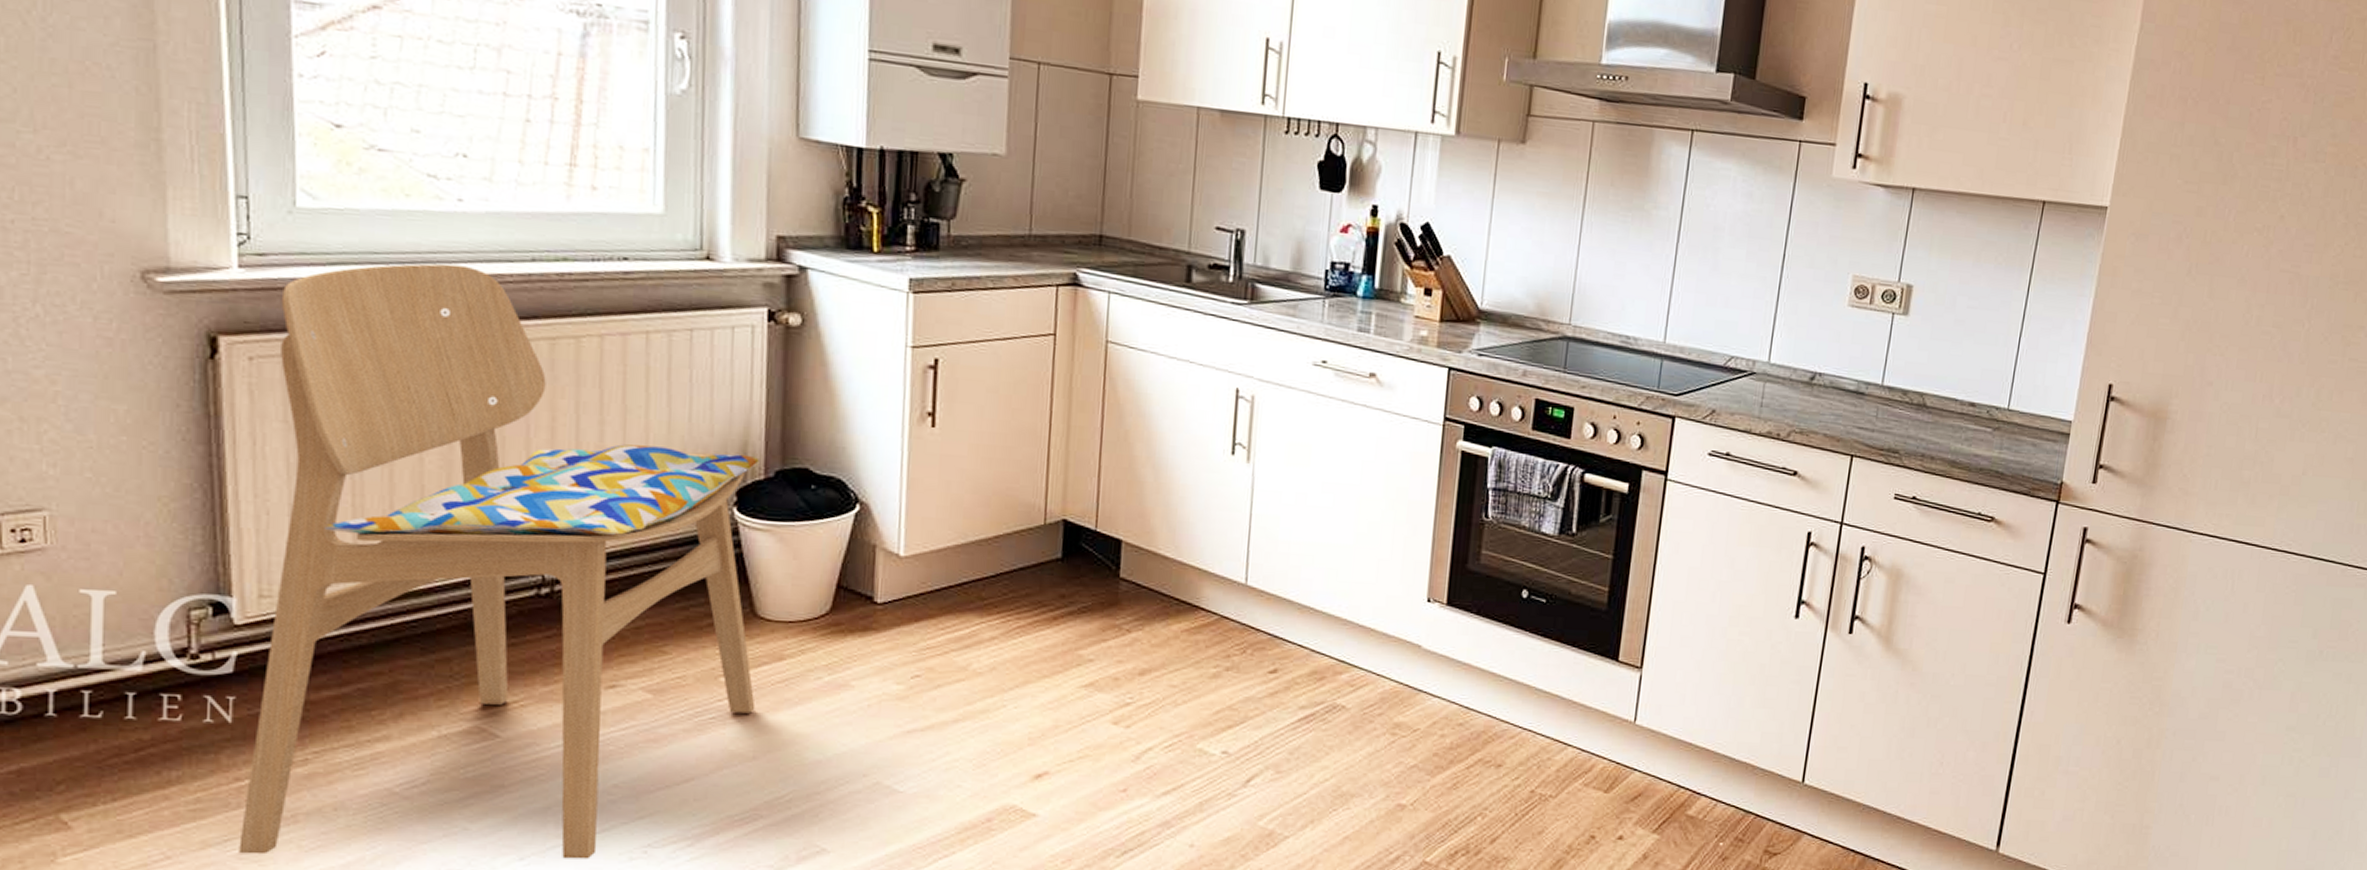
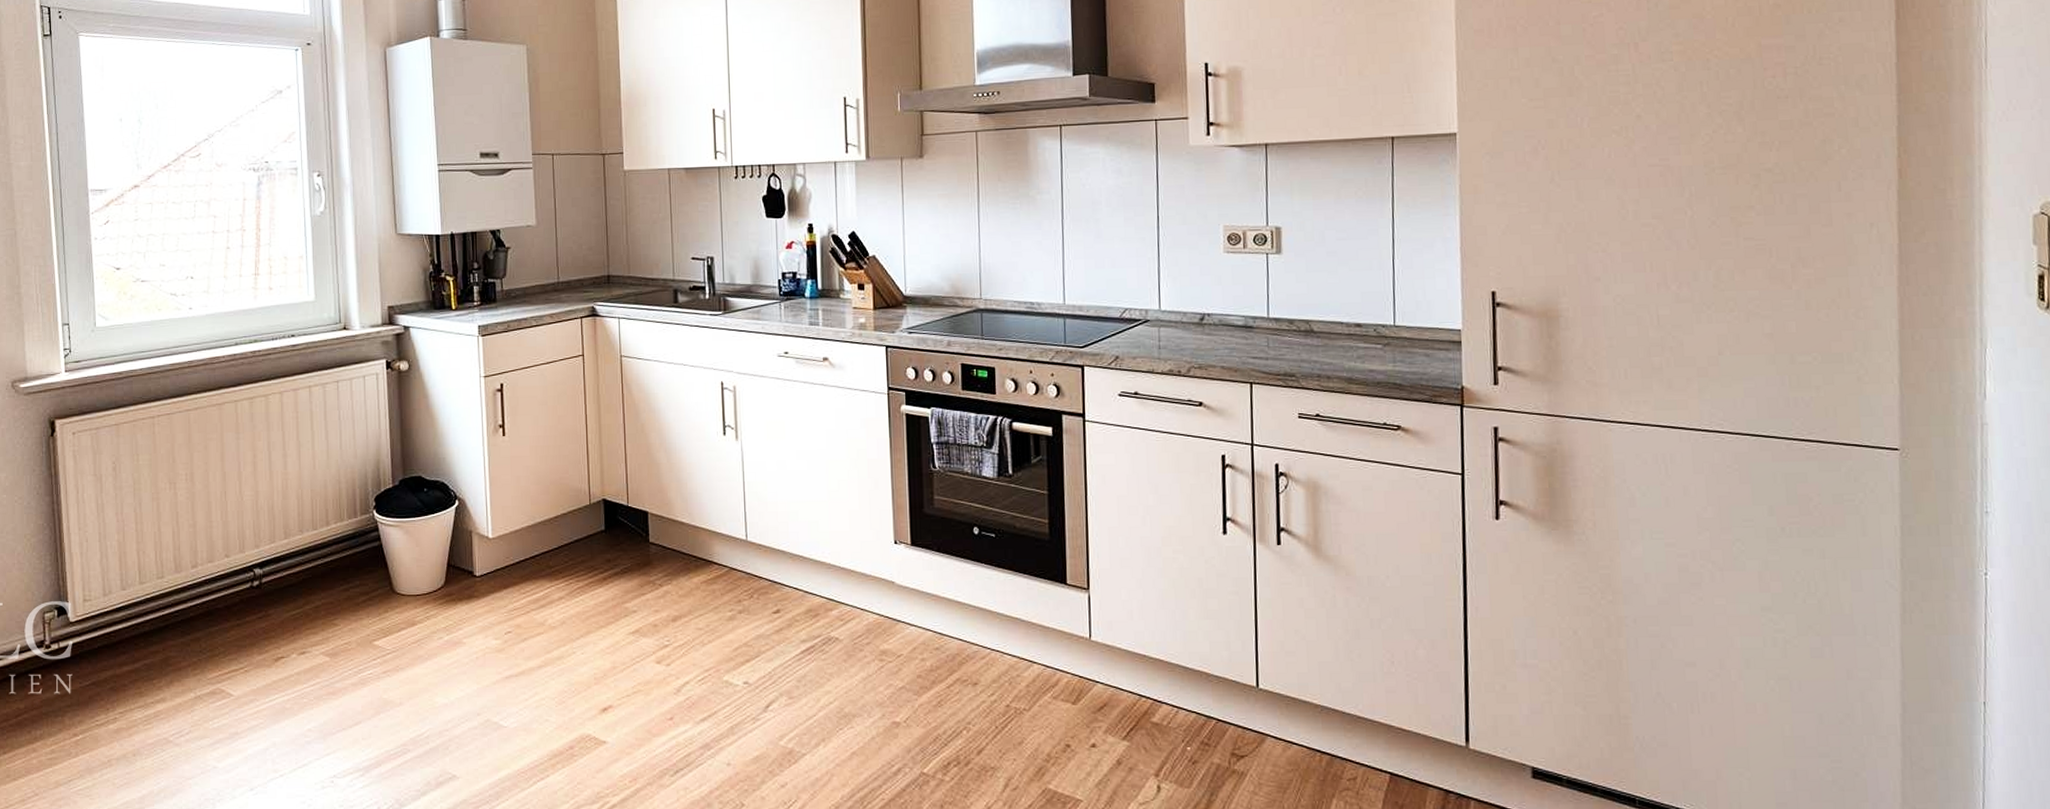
dining chair: present [239,263,760,859] -> none [77,353,399,791]

